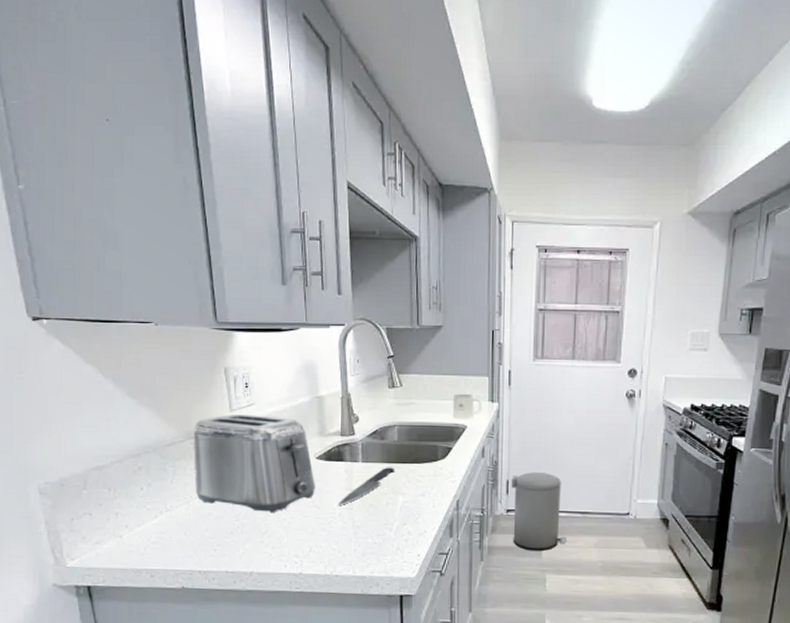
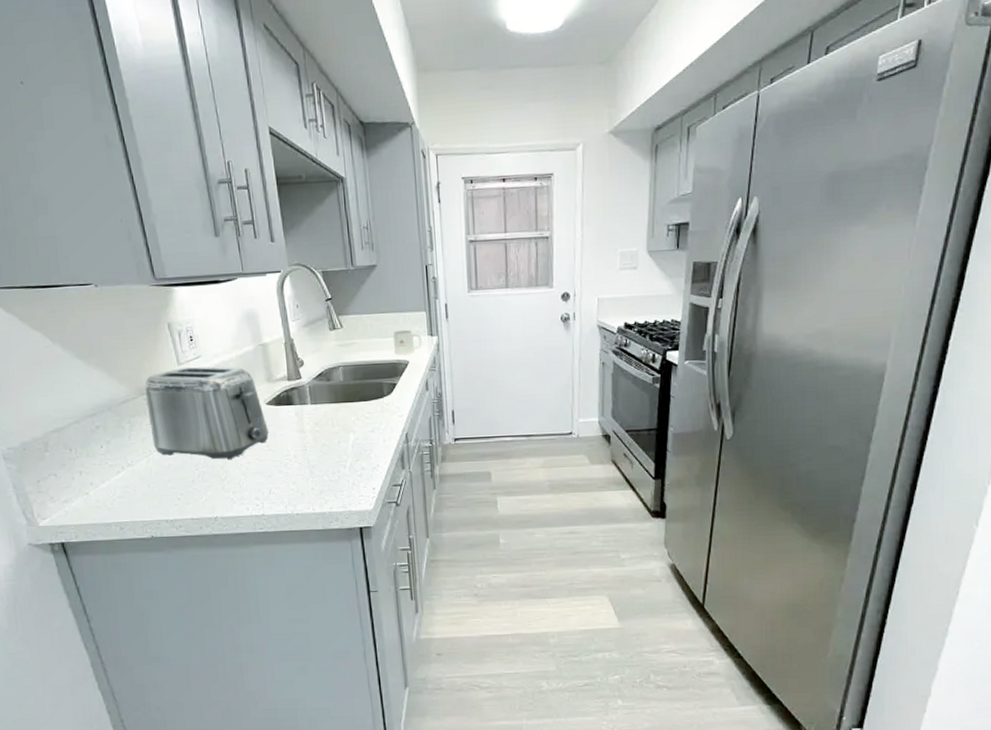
kitchen knife: present [338,467,394,505] -> none [292,407,343,447]
pedal bin: present [511,472,568,552] -> none [456,400,515,476]

